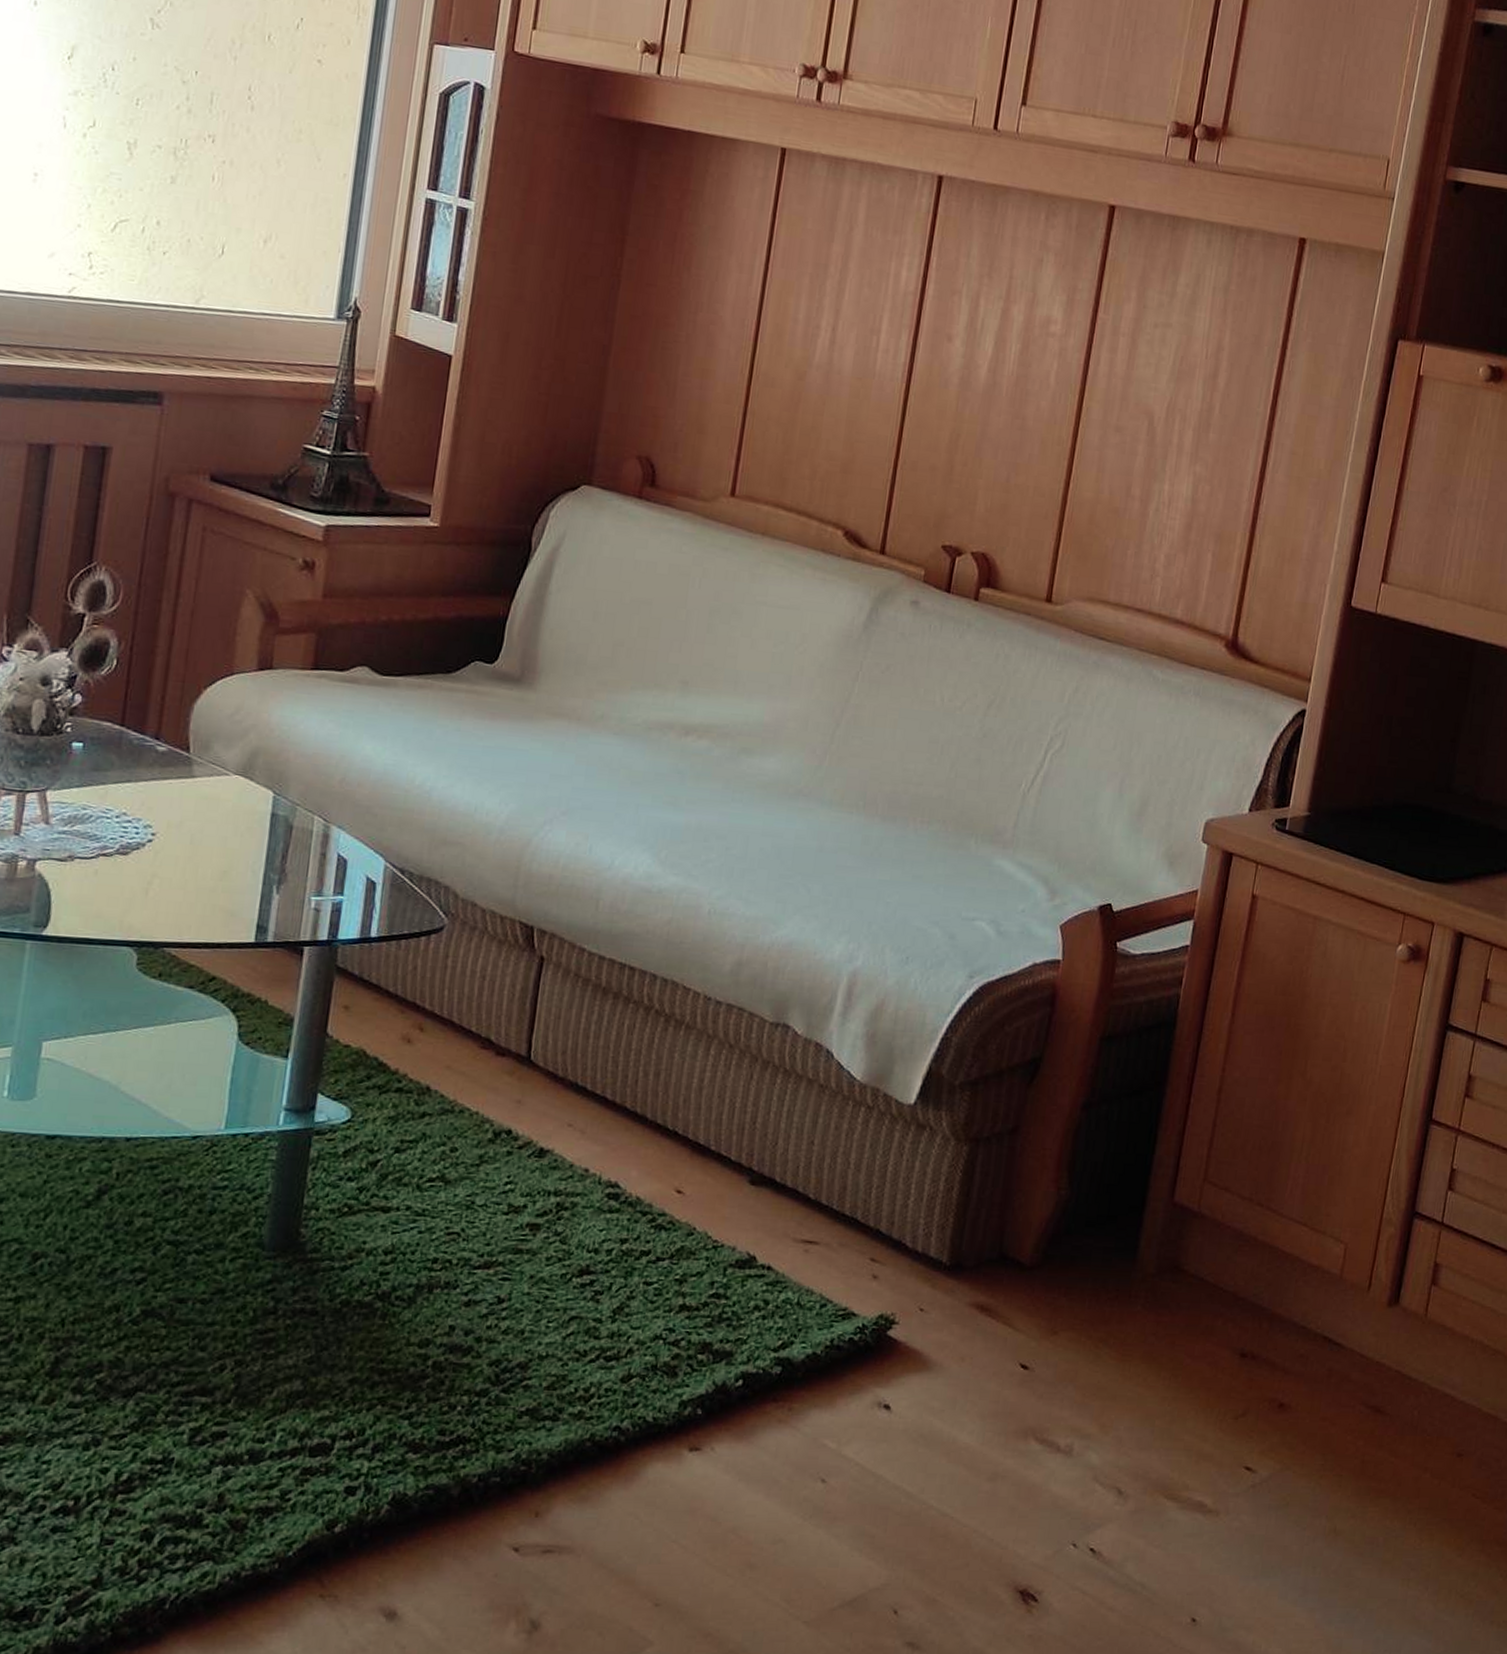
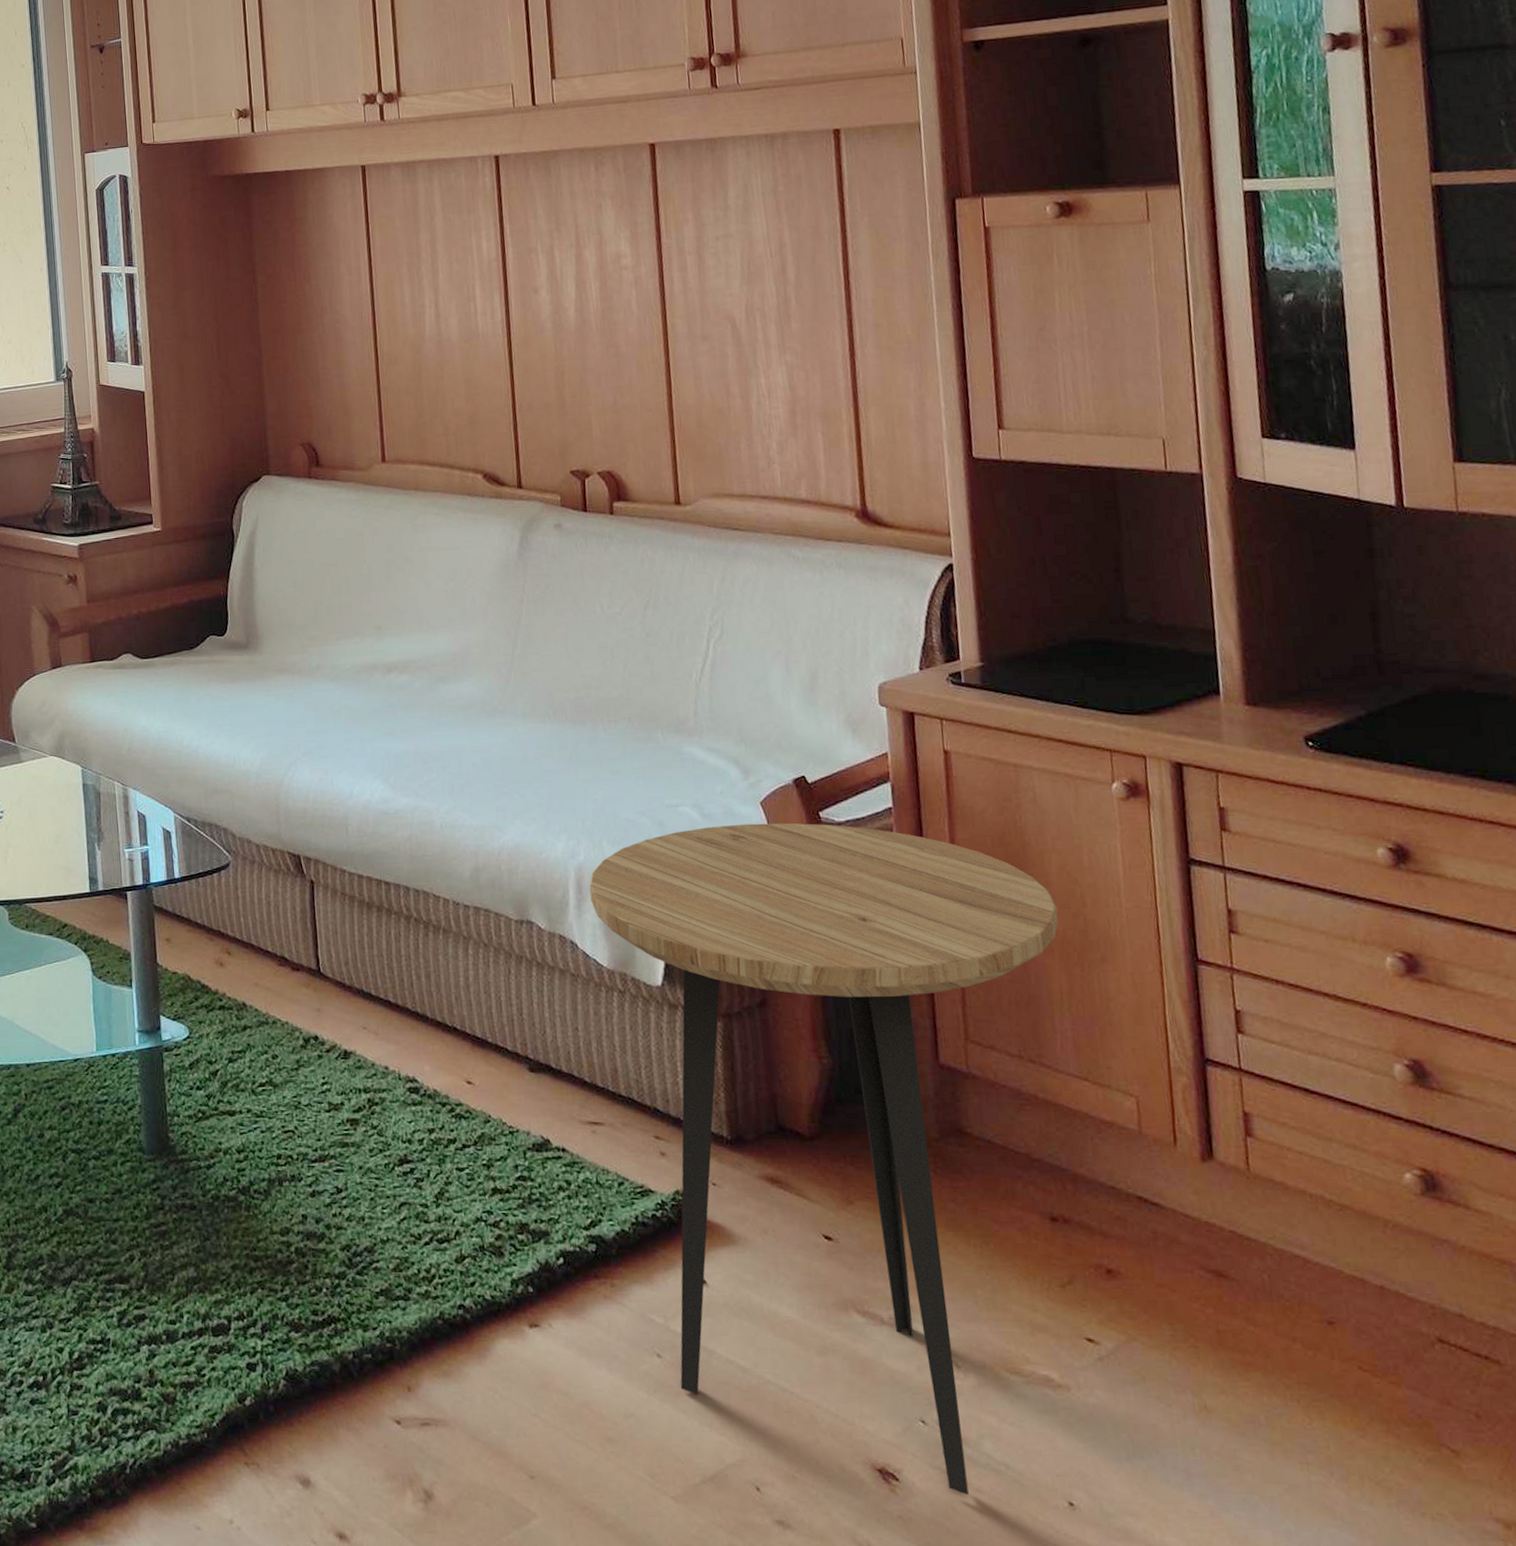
side table: none [838,944,1320,1613] -> present [589,822,1059,1495]

